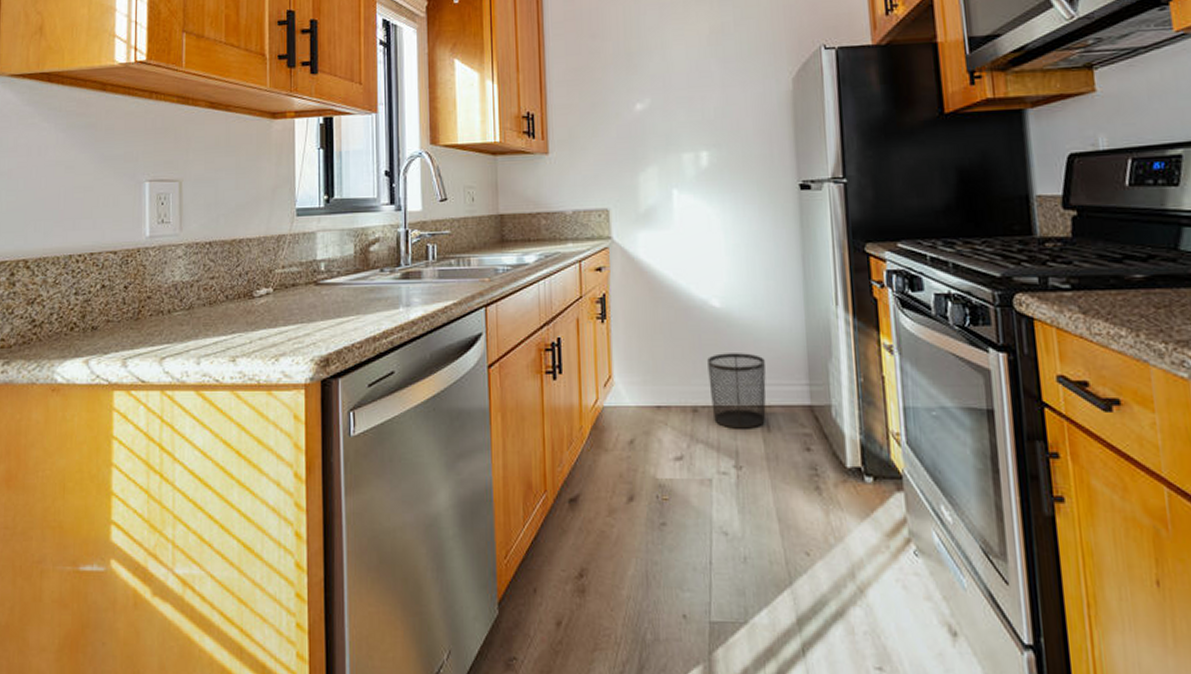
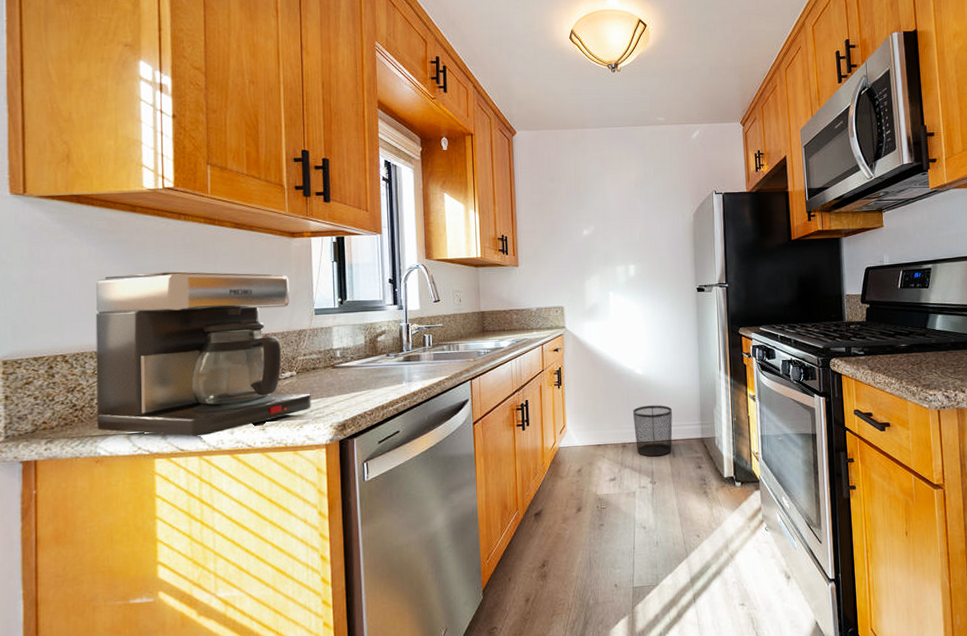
coffee maker: none [55,161,289,365] -> present [95,271,311,437]

